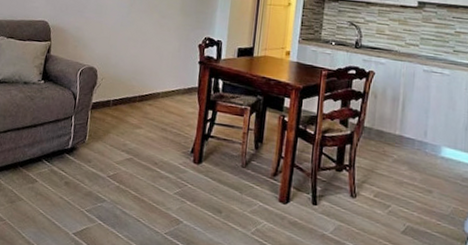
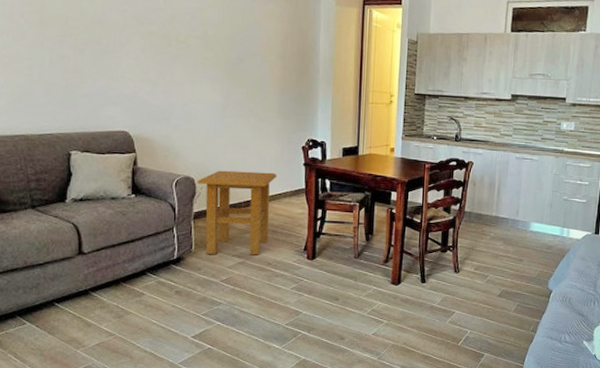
side table: none [97,62,173,153] -> present [197,170,278,256]

